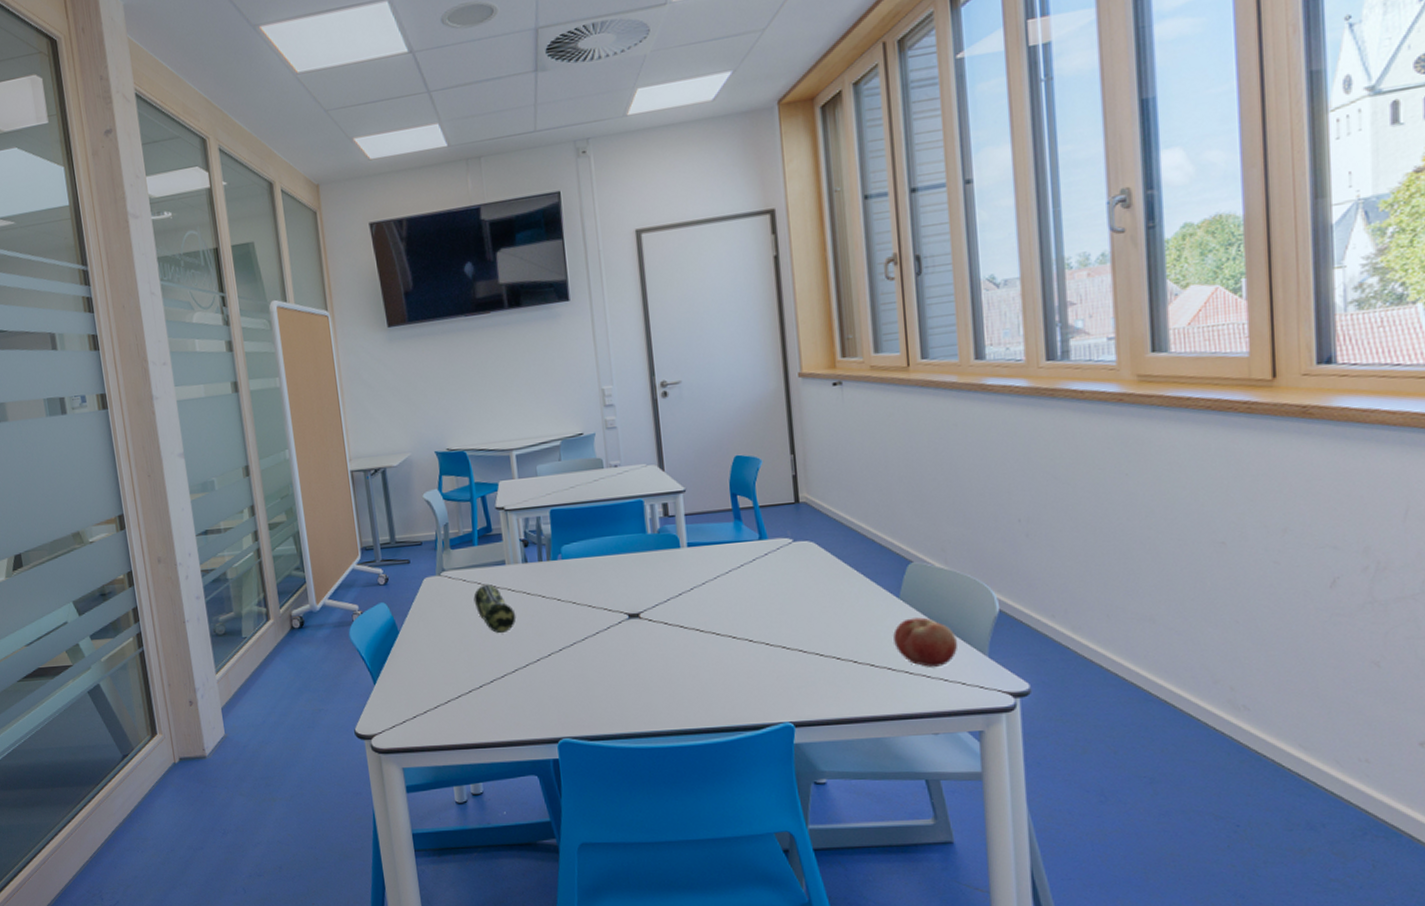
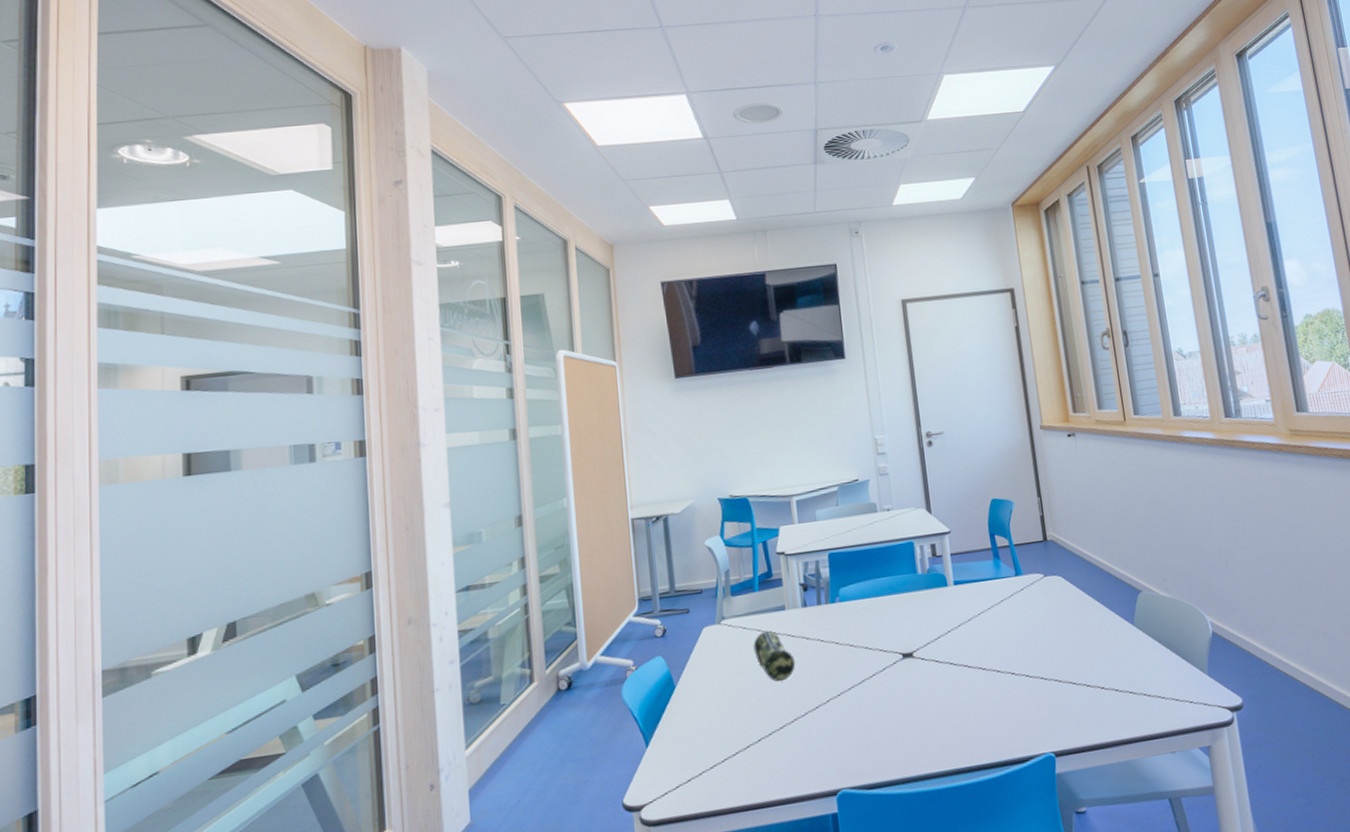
fruit: present [893,617,958,667] -> none [1131,642,1184,689]

